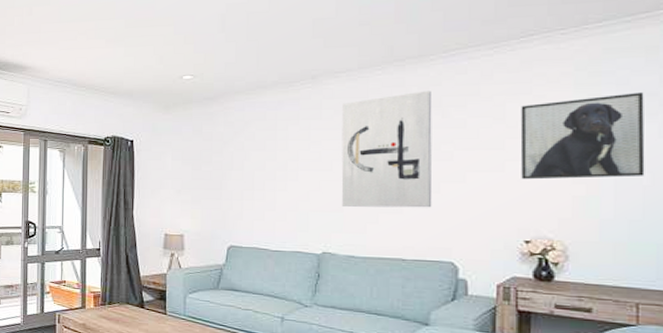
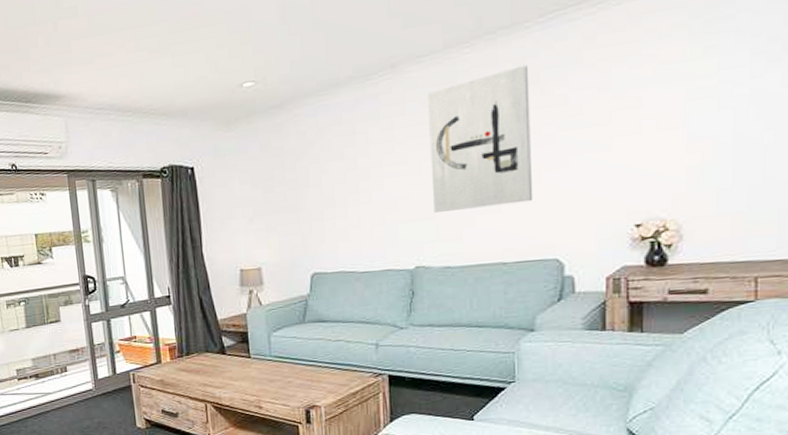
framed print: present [520,92,645,180] -> none [629,36,767,156]

